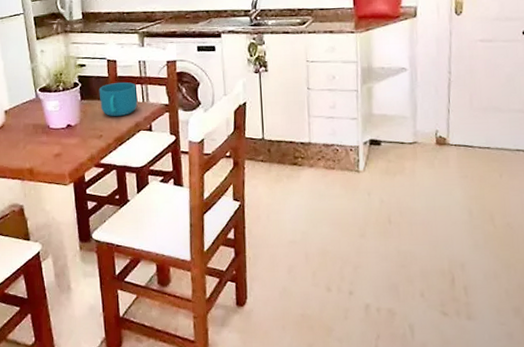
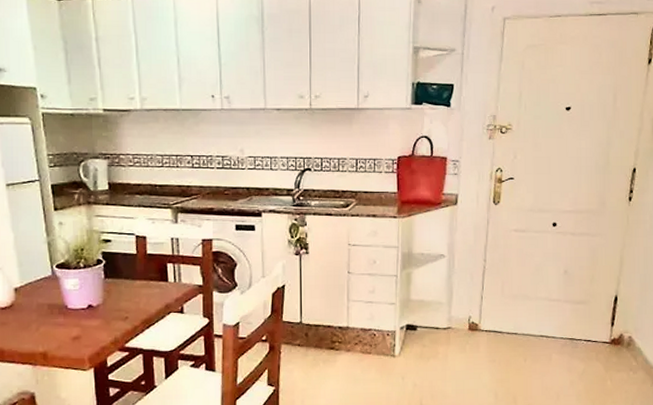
cup: present [99,82,138,117] -> none [125,261,169,298]

